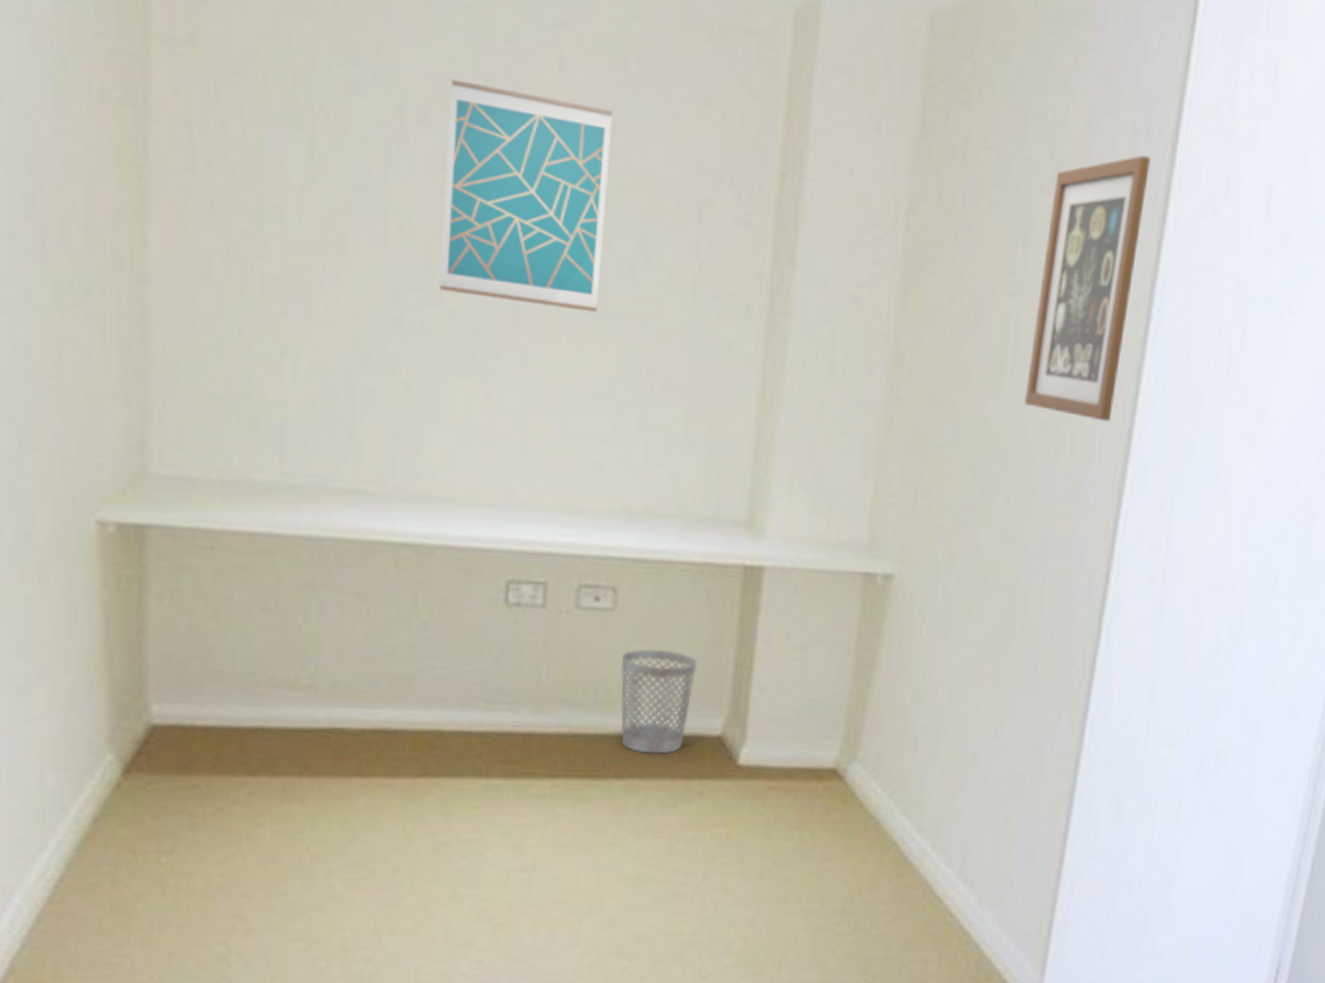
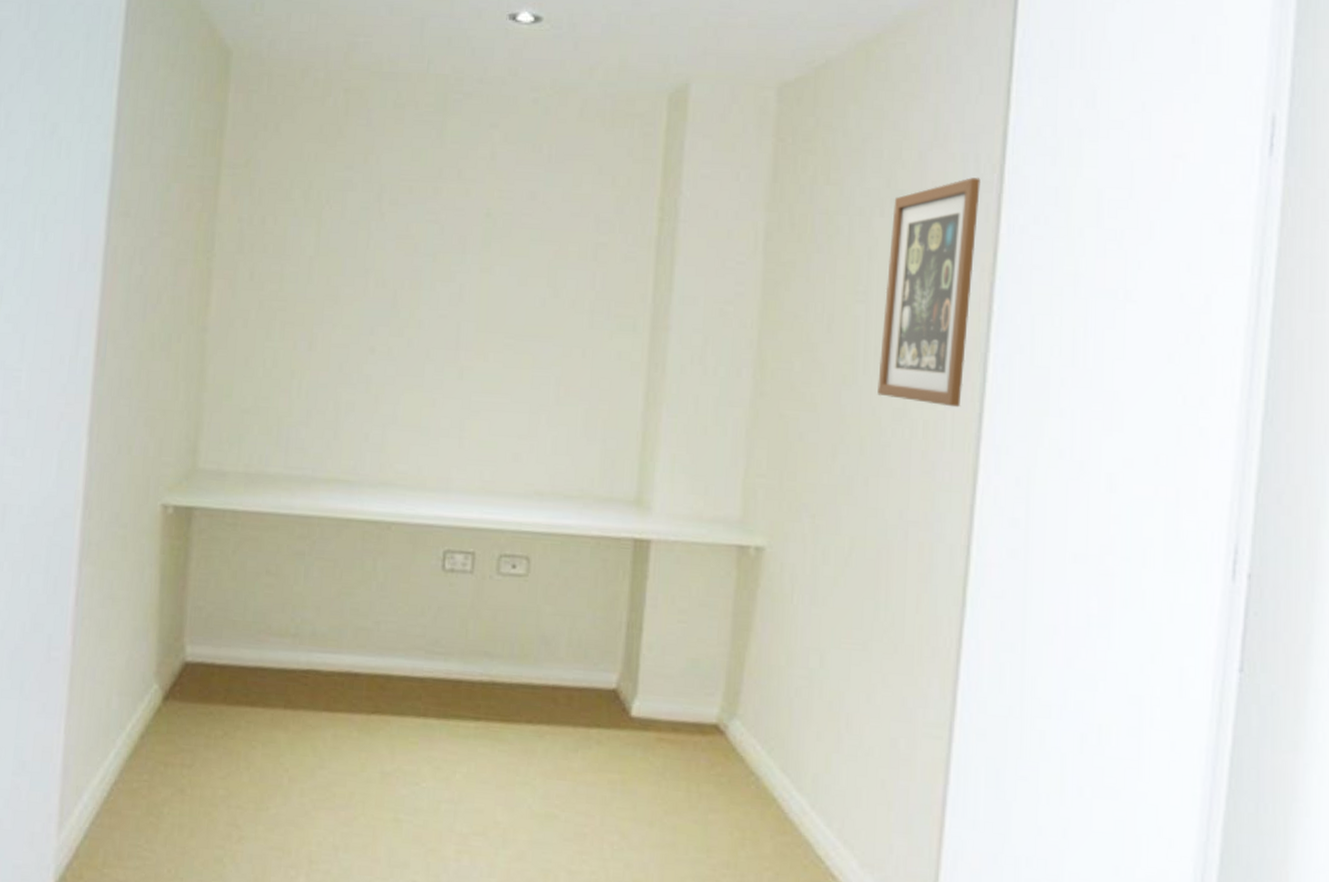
wall art: present [439,79,613,313] -> none [401,172,530,336]
wastebasket: present [620,649,698,755] -> none [531,610,596,704]

